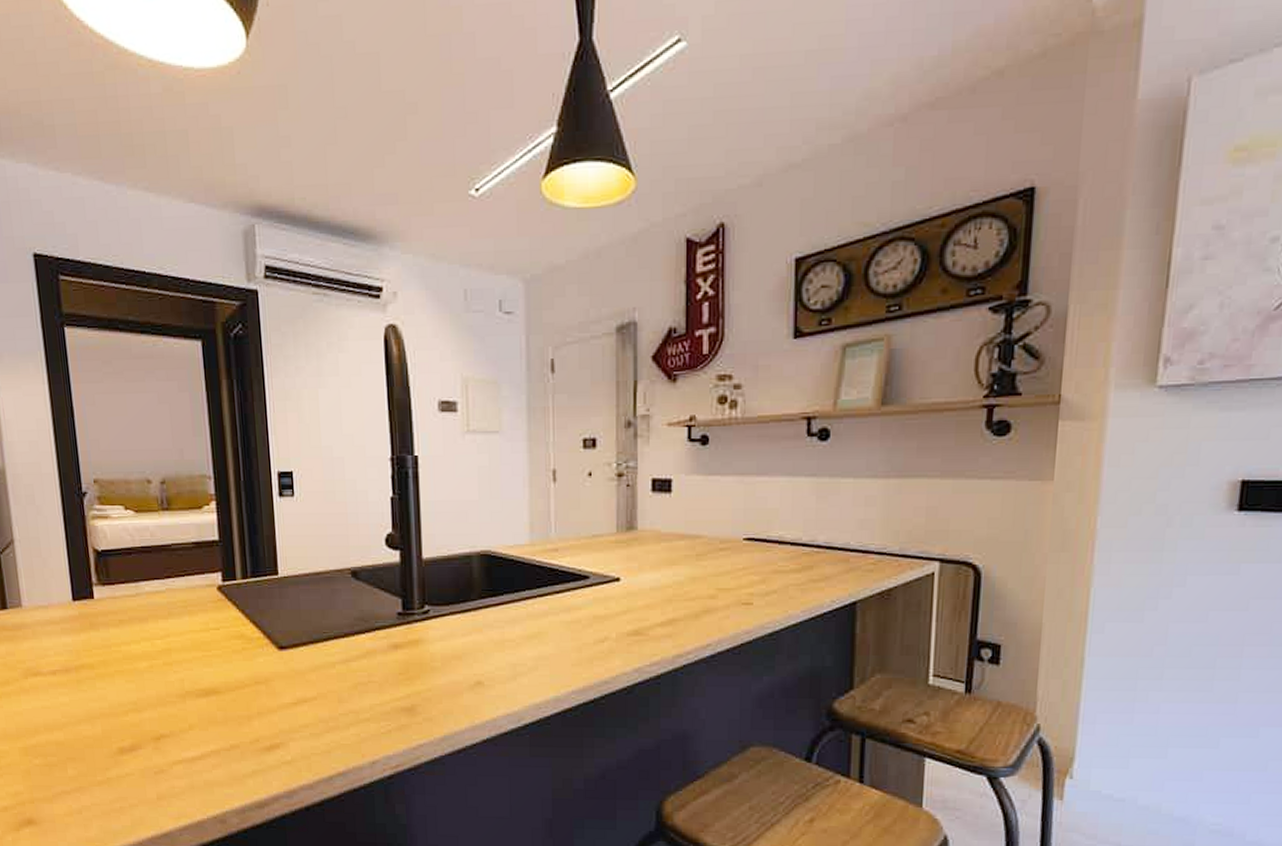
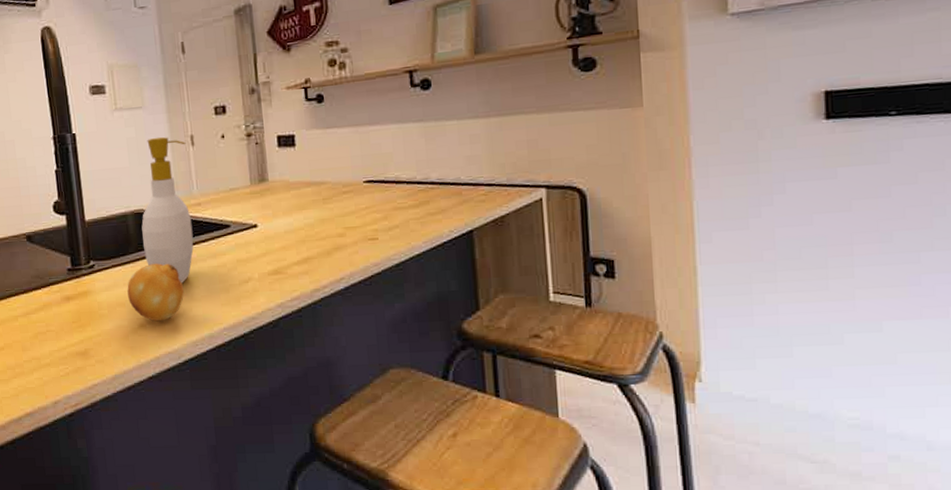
fruit: none [465,614,530,679] -> present [127,263,184,322]
soap bottle: none [488,468,547,638] -> present [141,137,194,284]

